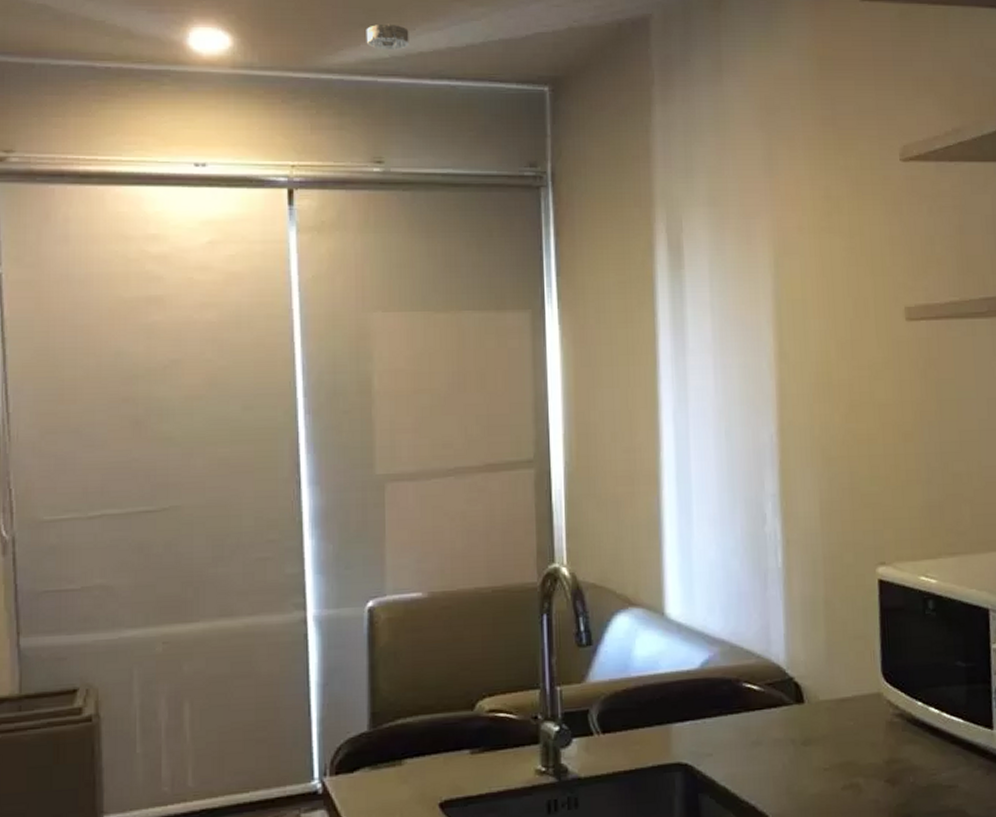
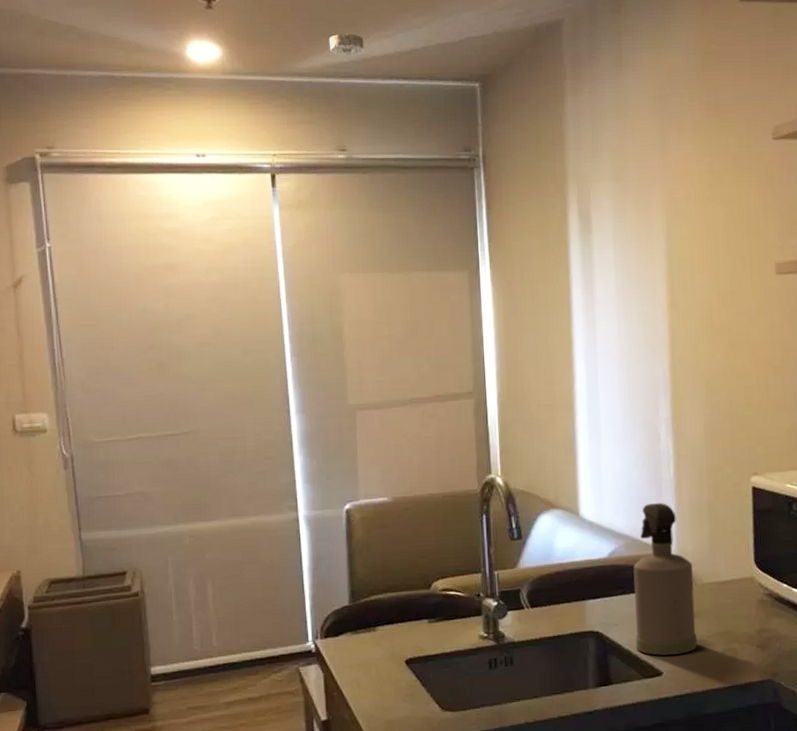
spray bottle: none [731,599,812,794] -> present [633,503,698,656]

